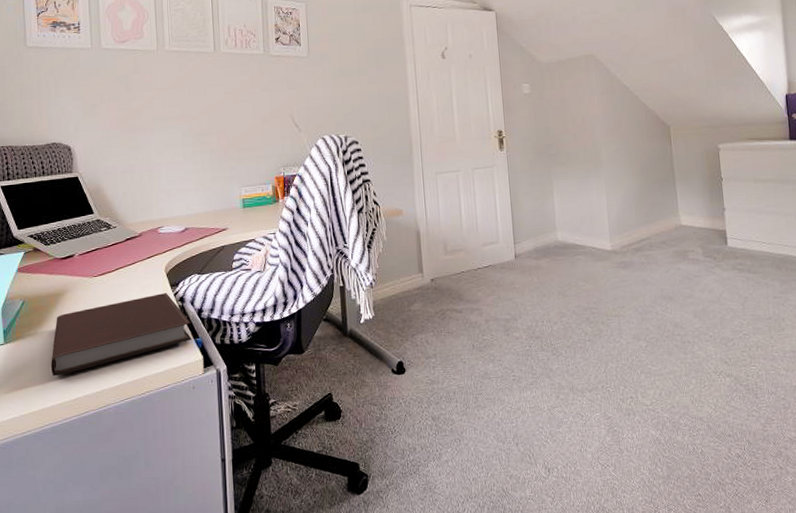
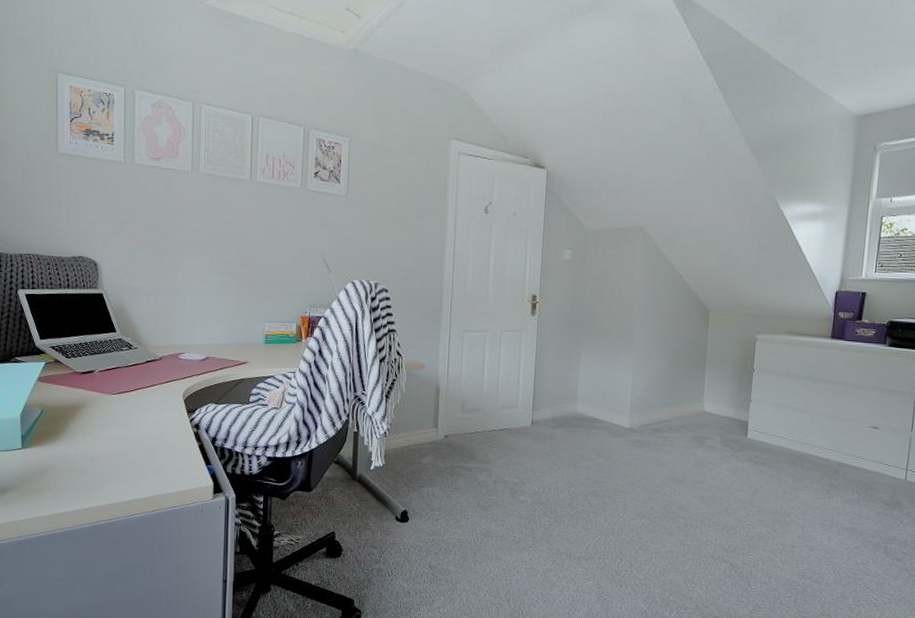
notebook: present [51,293,192,377] -> none [66,418,204,485]

